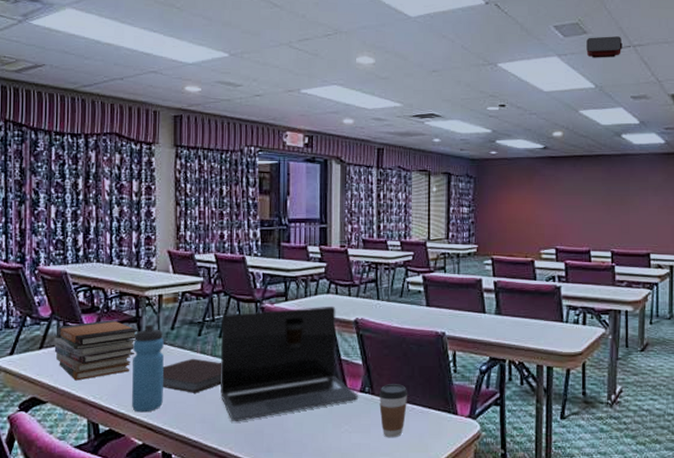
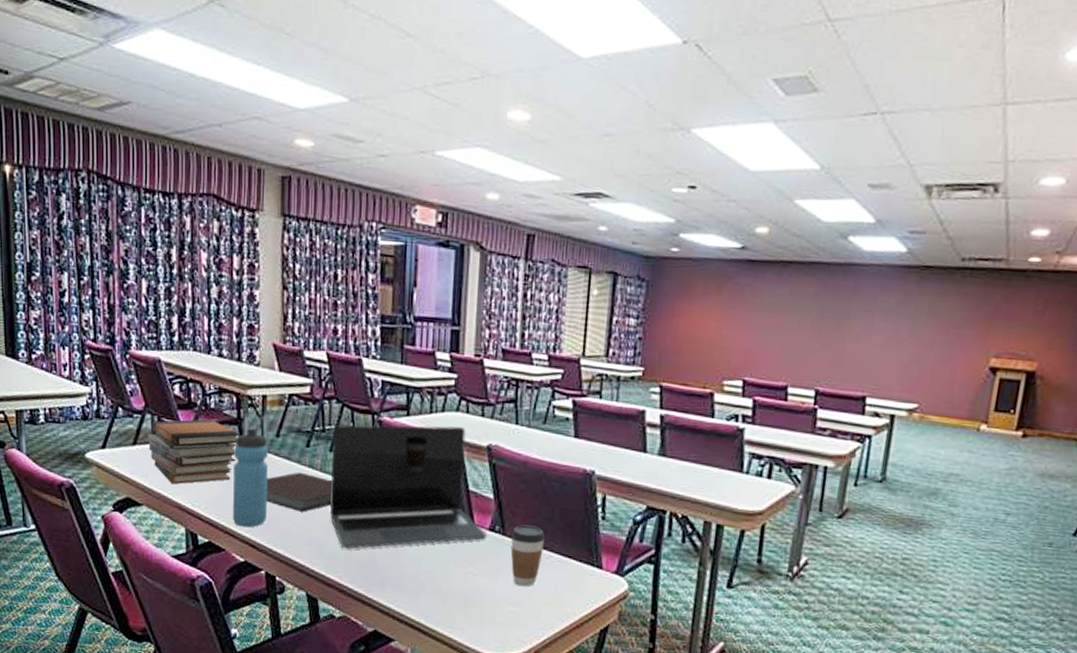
projector: present [586,36,623,58] -> none [813,97,866,129]

